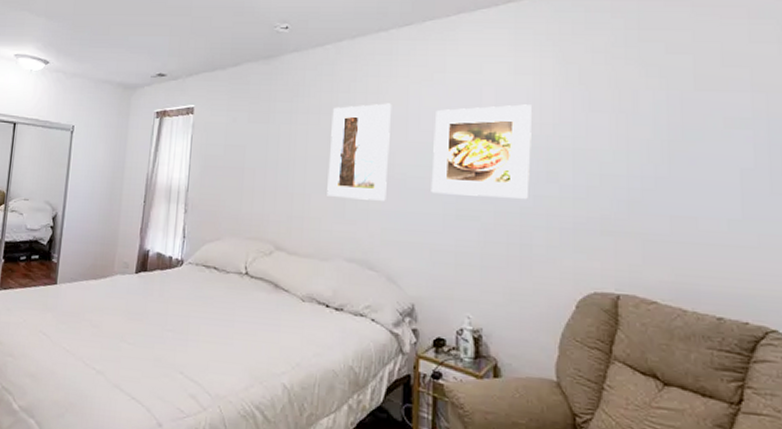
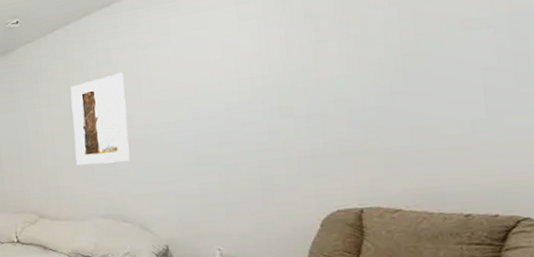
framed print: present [431,104,533,199] -> none [165,47,265,147]

